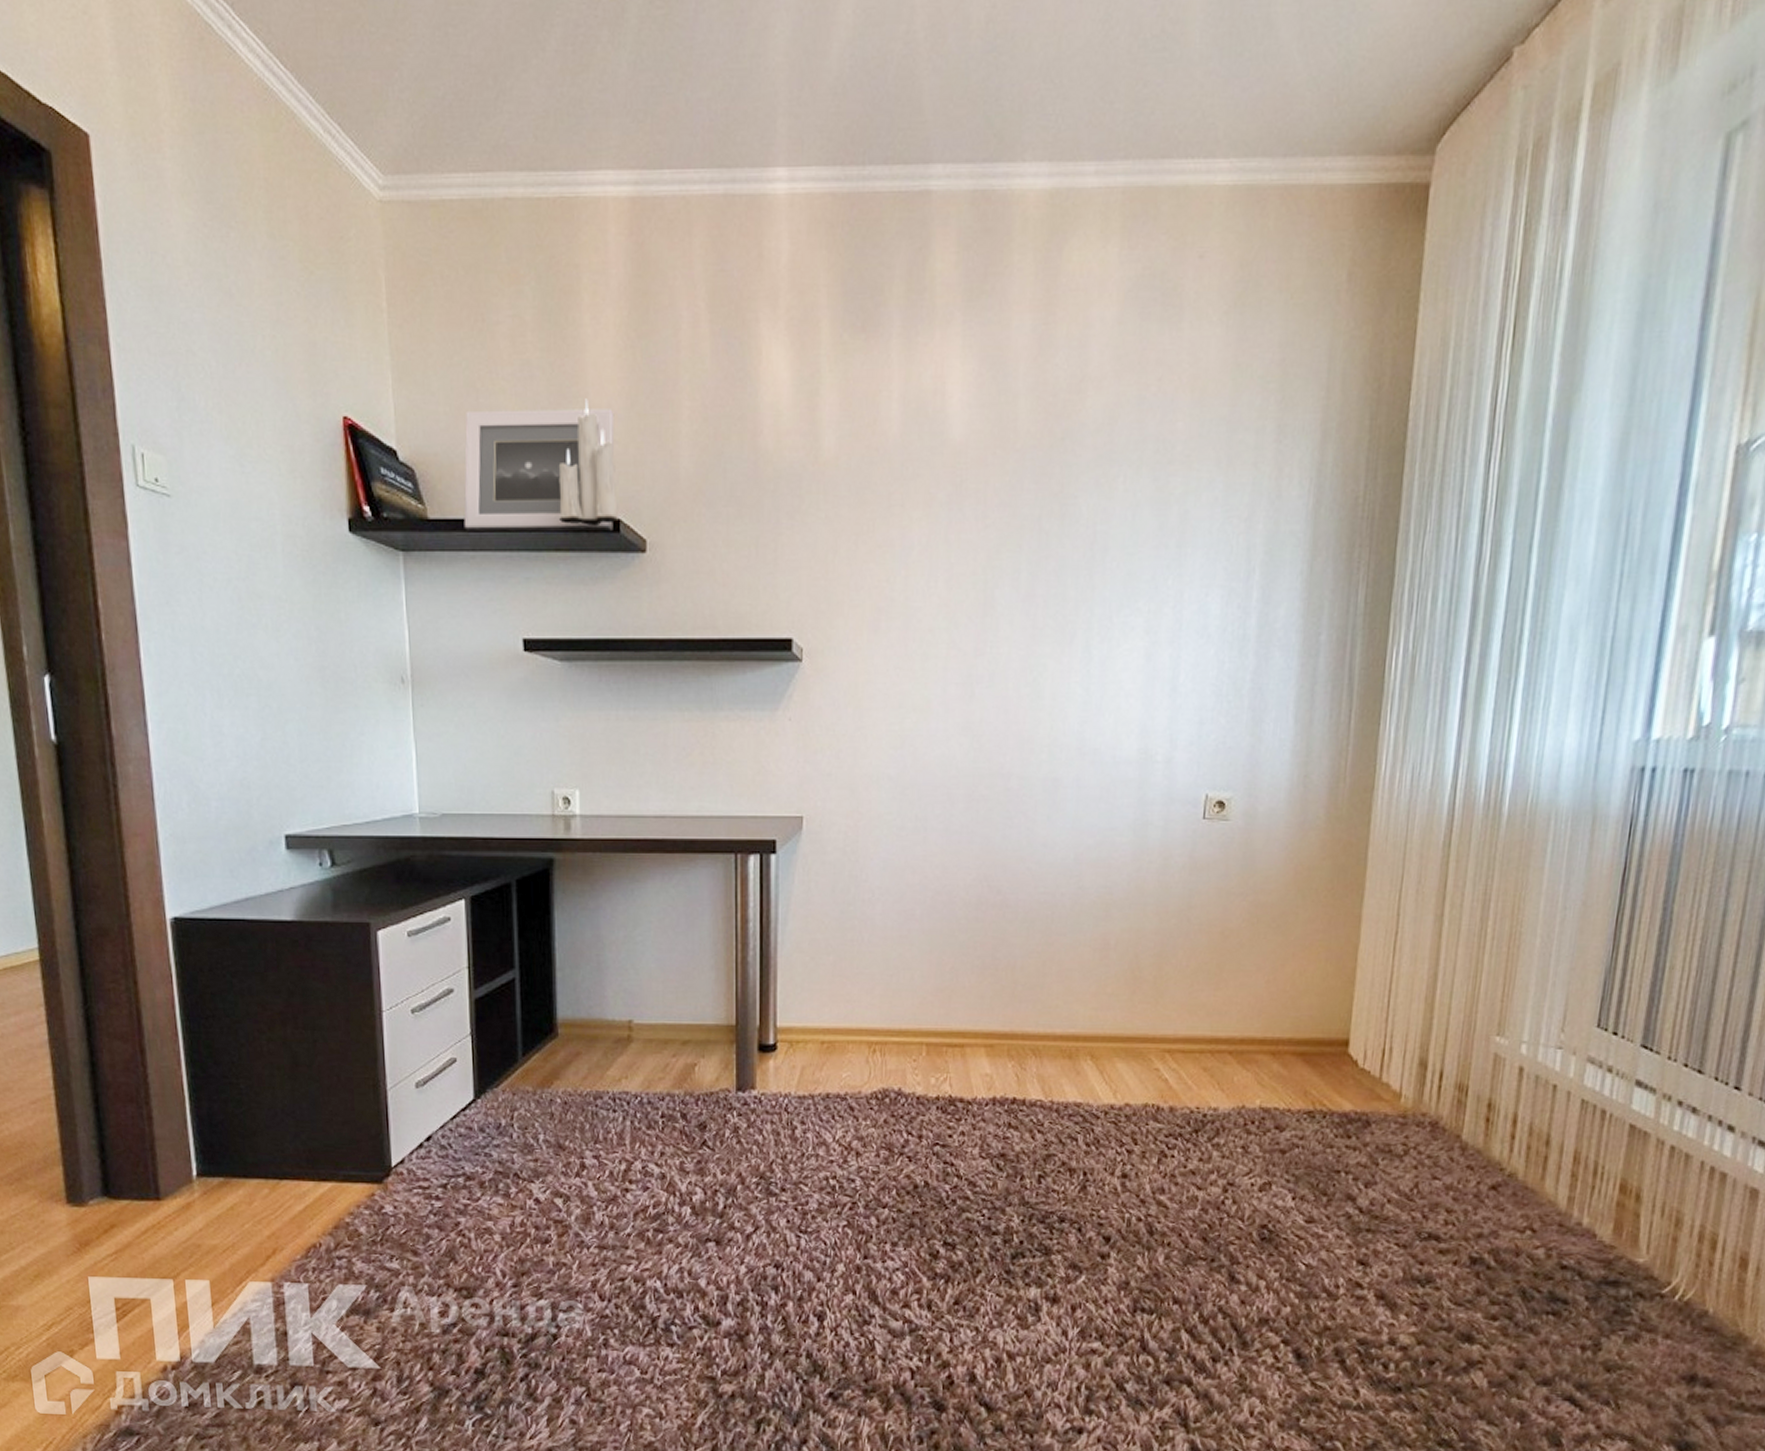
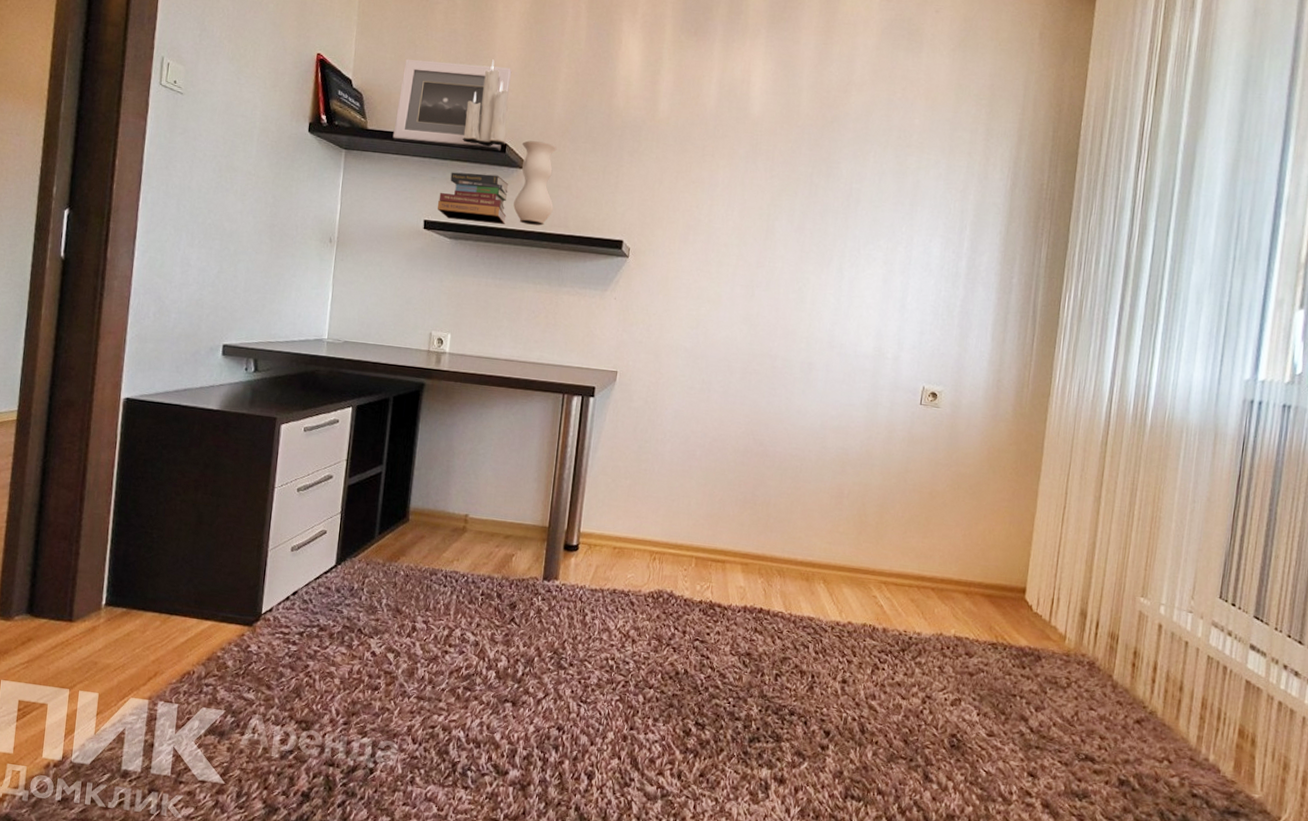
books: none [537,565,633,635] -> present [437,172,509,225]
vase: none [640,511,694,630] -> present [513,140,557,226]

